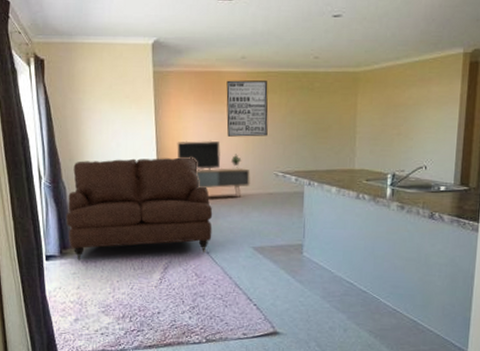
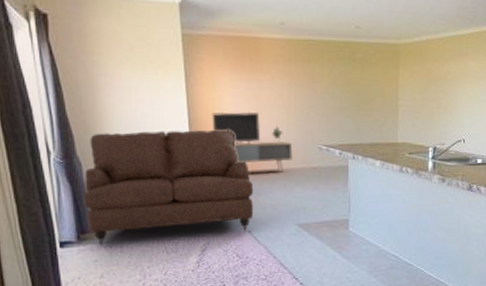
wall art: present [226,80,268,137] -> none [264,47,310,109]

